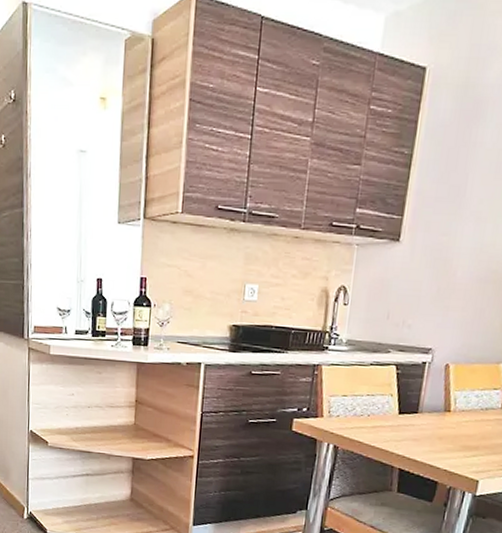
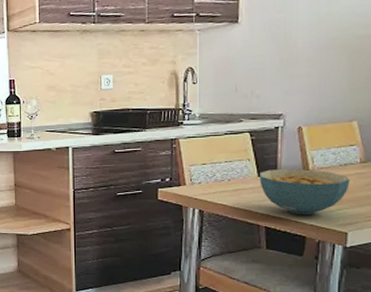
cereal bowl: none [399,407,489,460] -> present [259,169,350,215]

